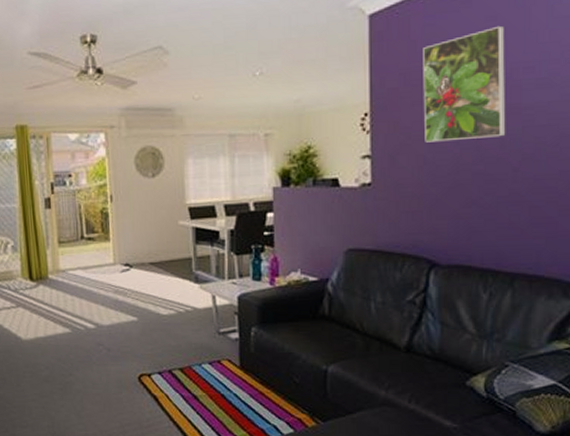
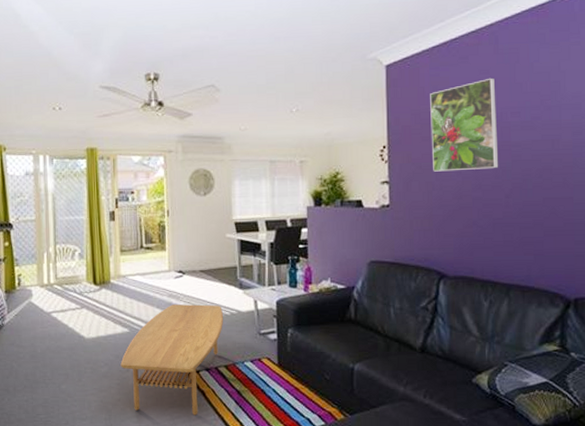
coffee table: none [62,301,178,423] -> present [120,304,224,416]

